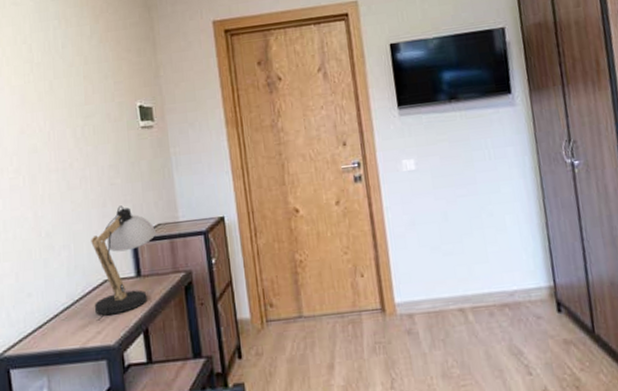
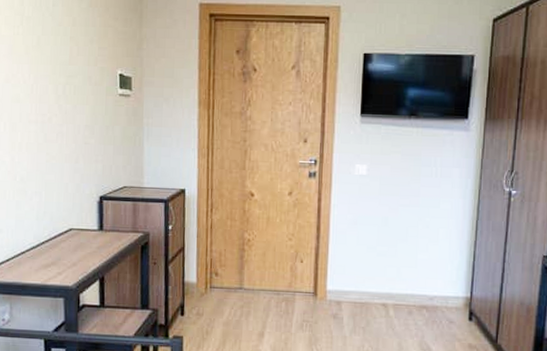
desk lamp: present [91,206,157,322] -> none [58,164,122,264]

